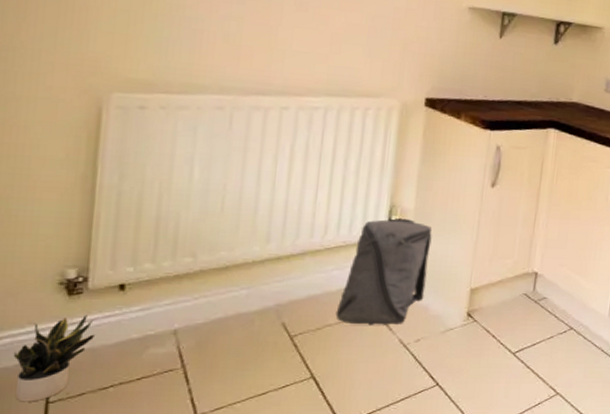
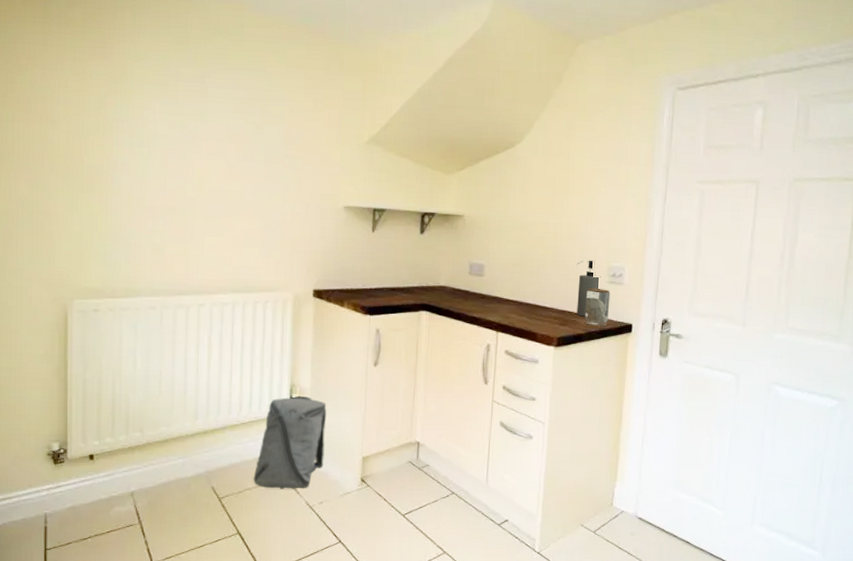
potted plant: present [13,315,94,402] -> none [20,480,75,549]

